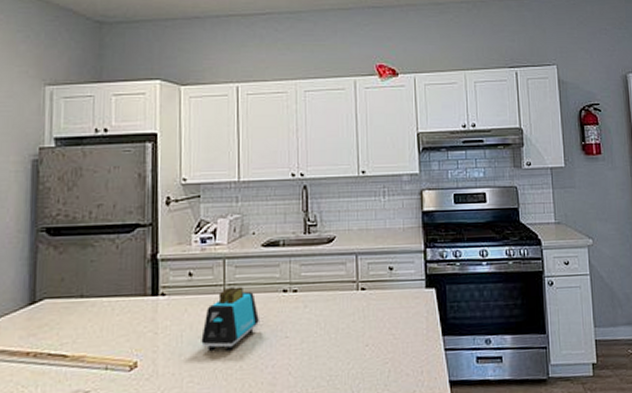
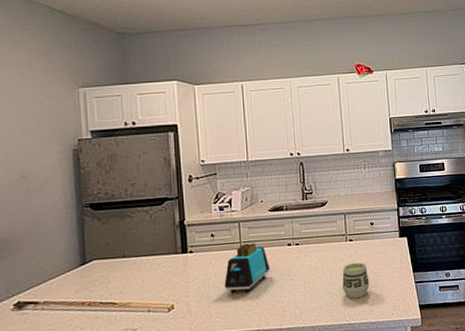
cup: none [350,318,385,368] -> present [342,262,370,299]

